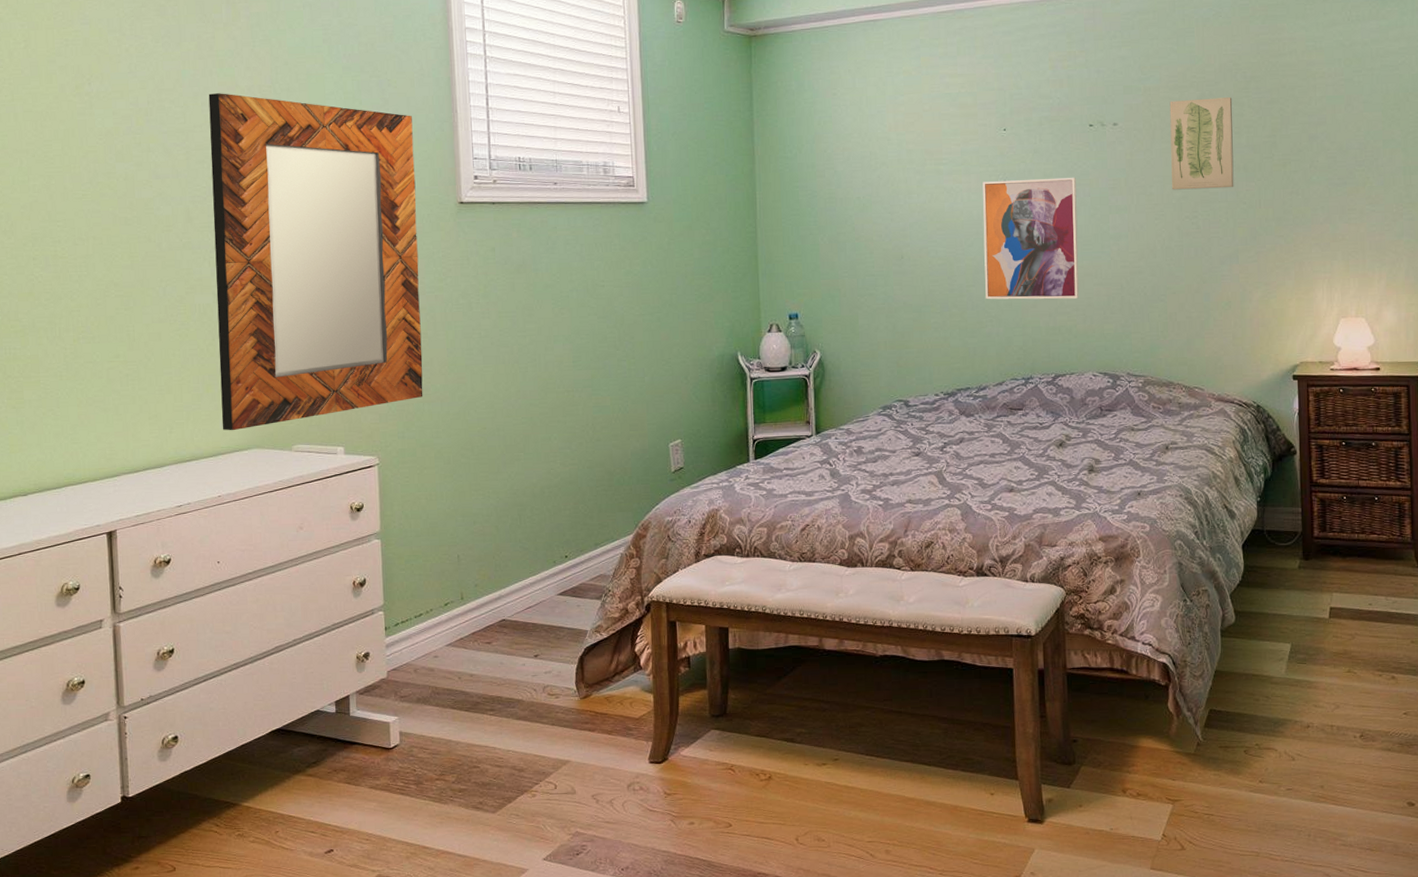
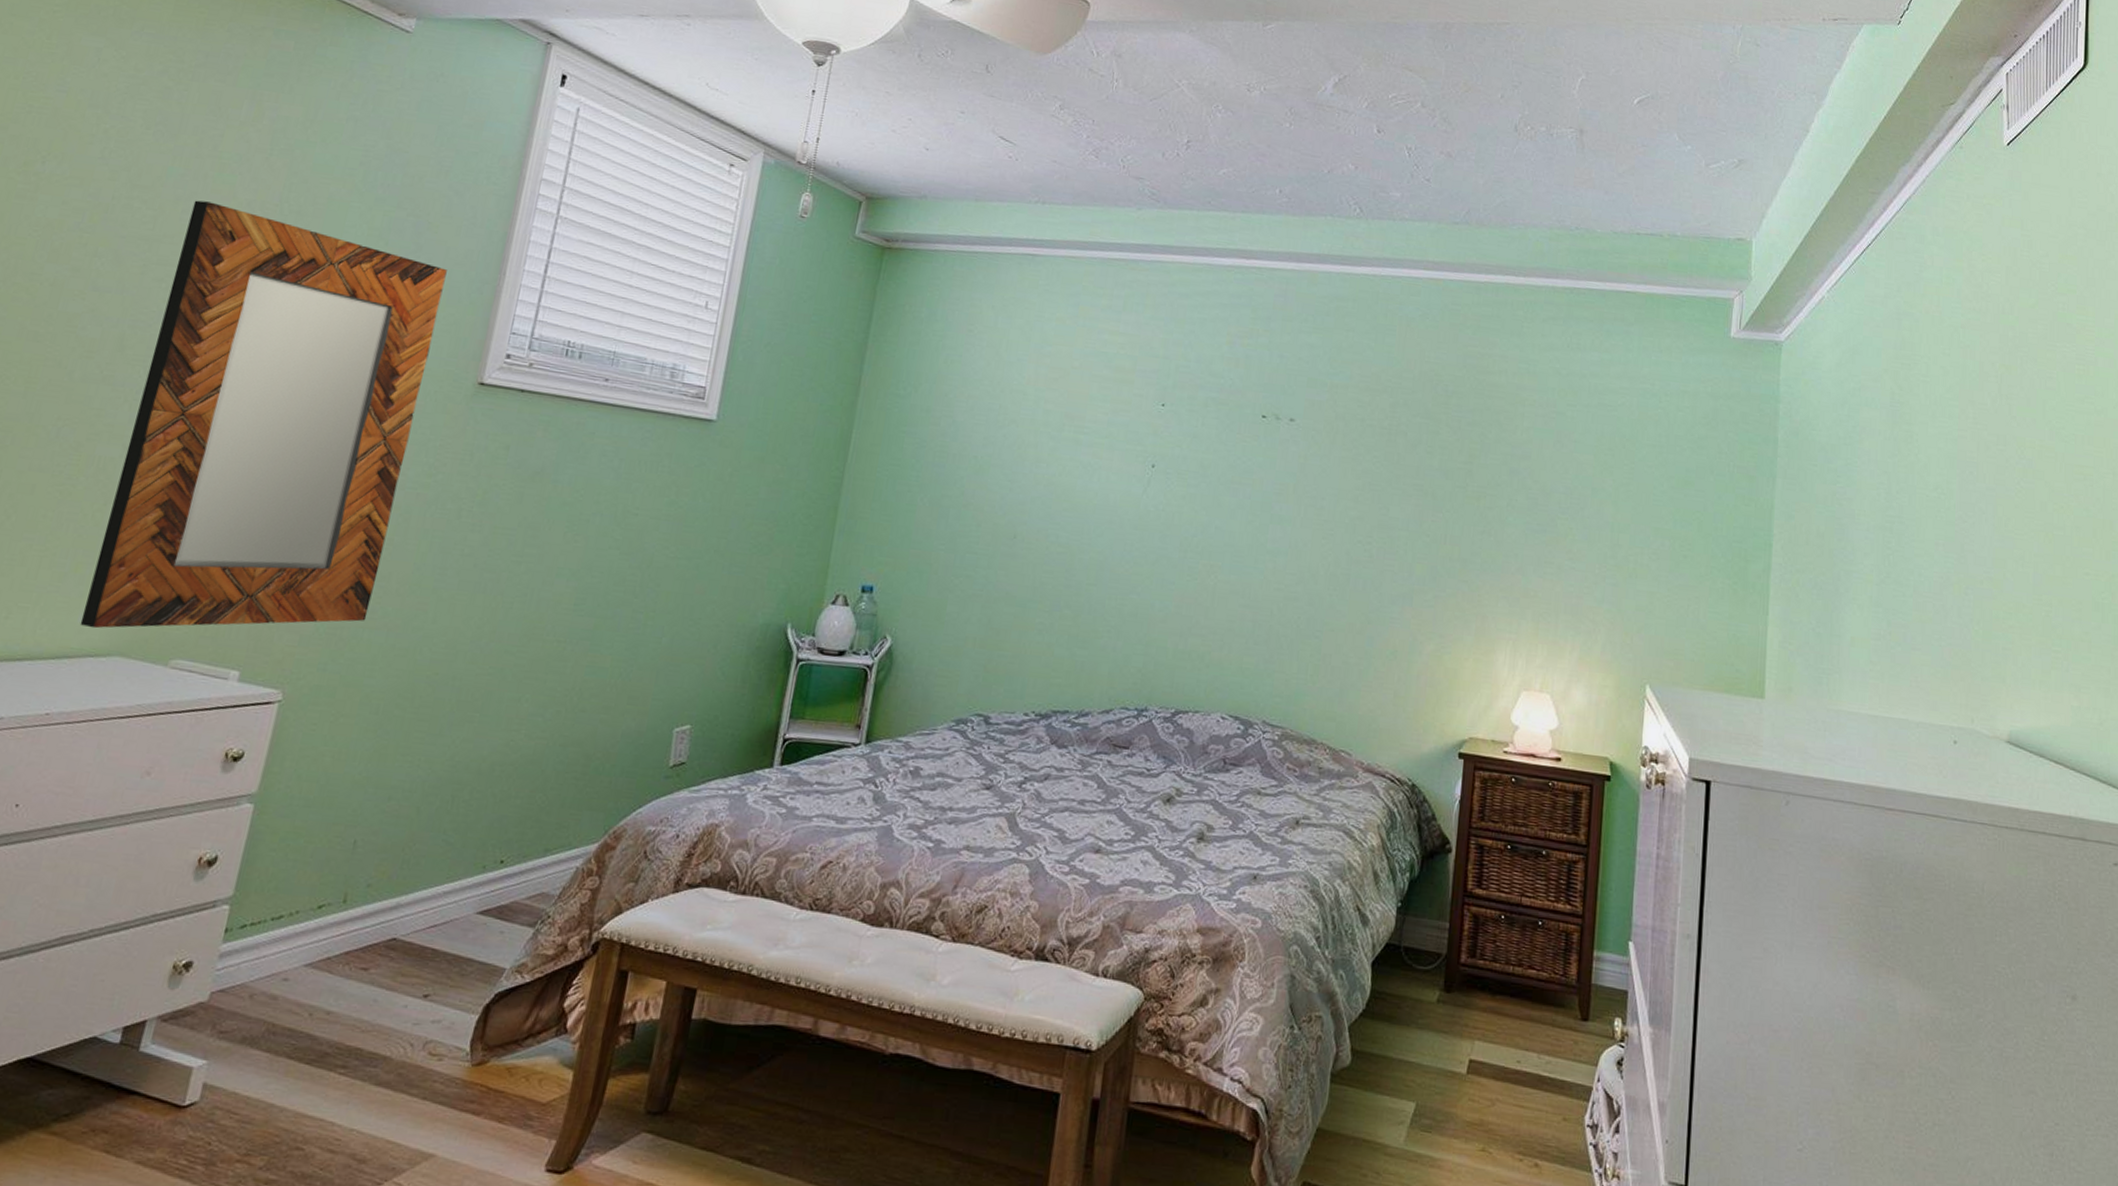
wall art: present [982,177,1079,300] -> none [1107,462,1237,620]
wall art: present [1169,97,1234,190] -> none [1346,404,1429,516]

